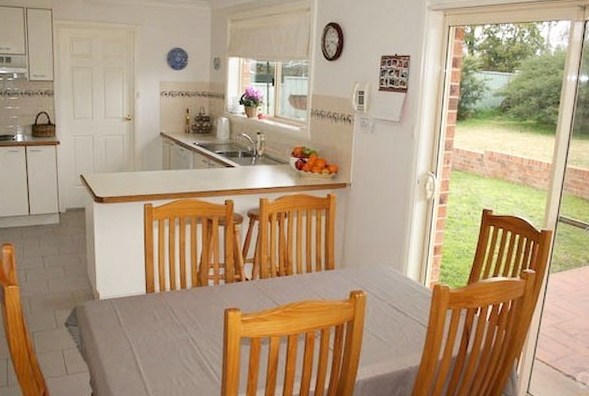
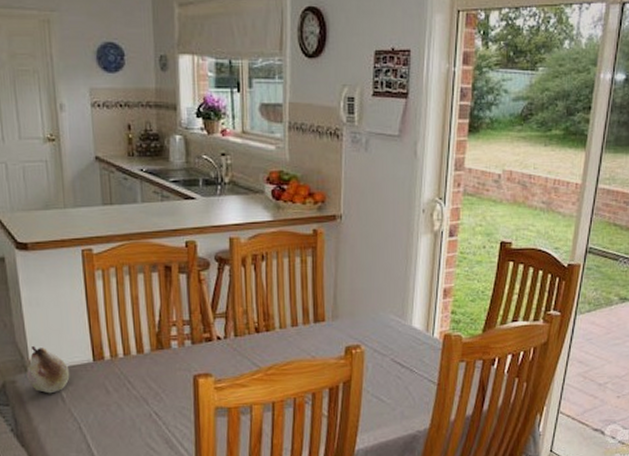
fruit: none [94,278,127,318] -> present [26,345,70,394]

